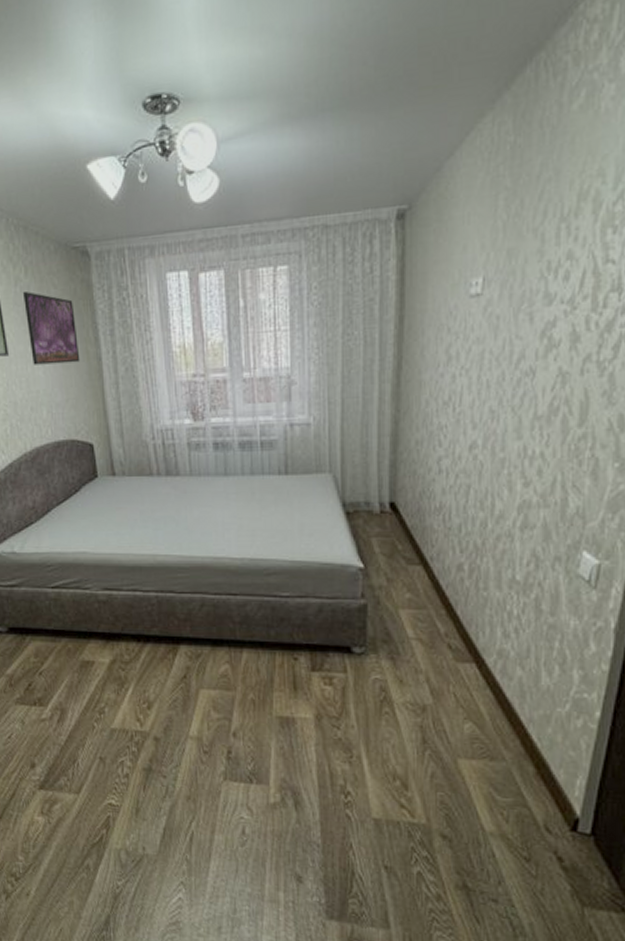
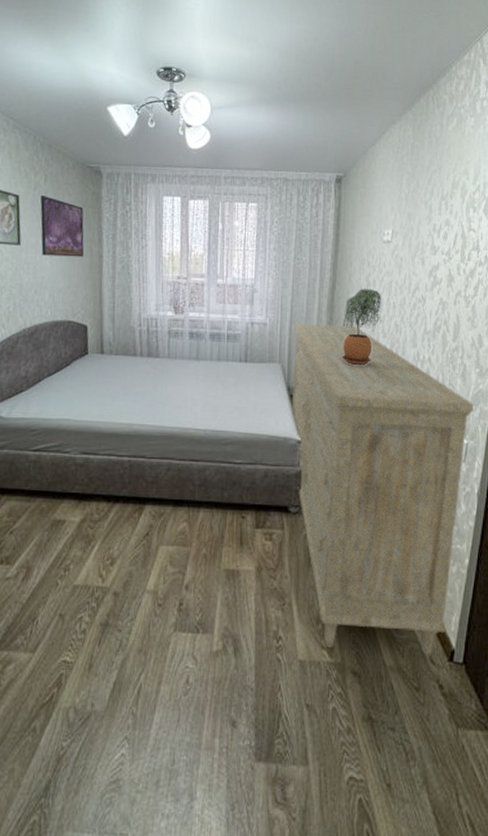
dresser: none [346,417,611,823] -> present [291,323,474,655]
potted plant: none [413,365,470,469] -> present [341,289,382,365]

